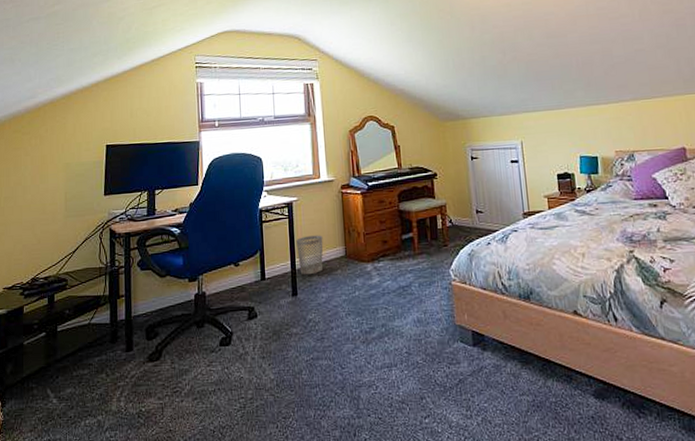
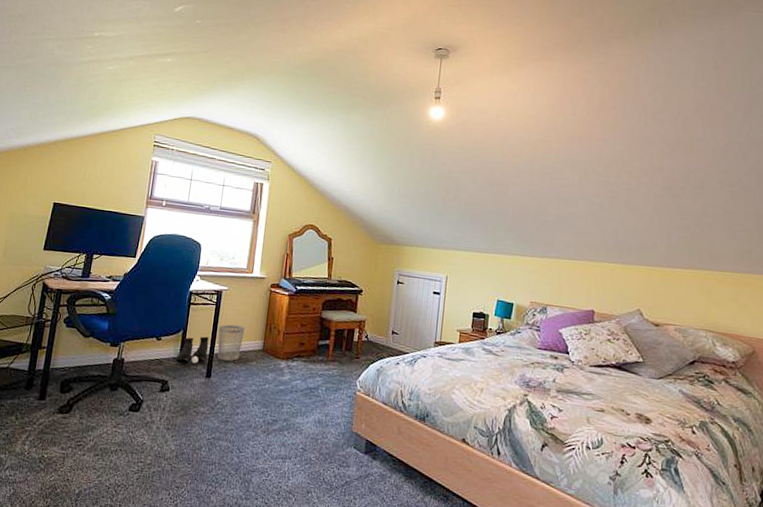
boots: none [258,253,290,284] -> present [176,336,209,364]

